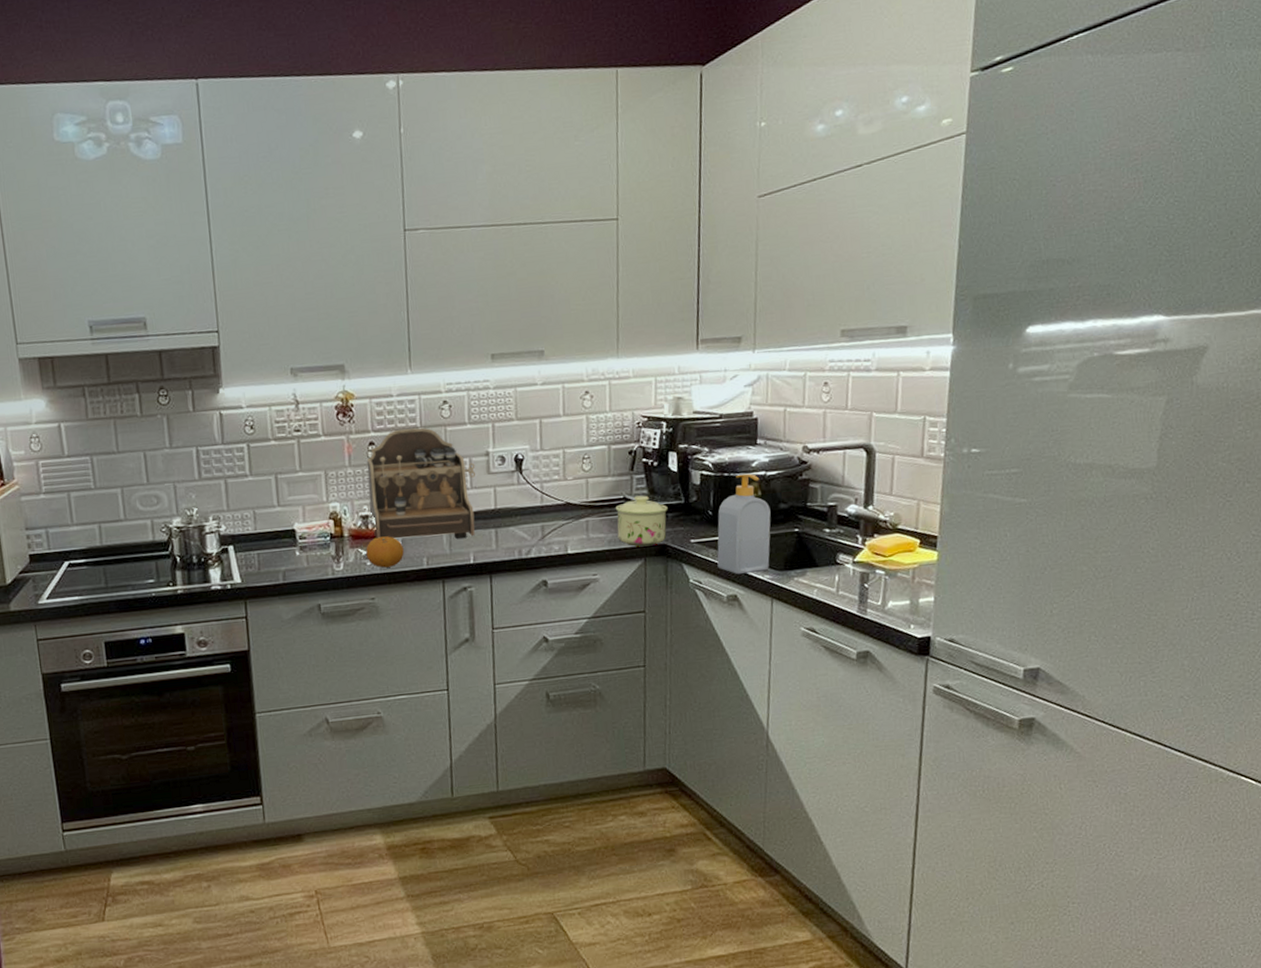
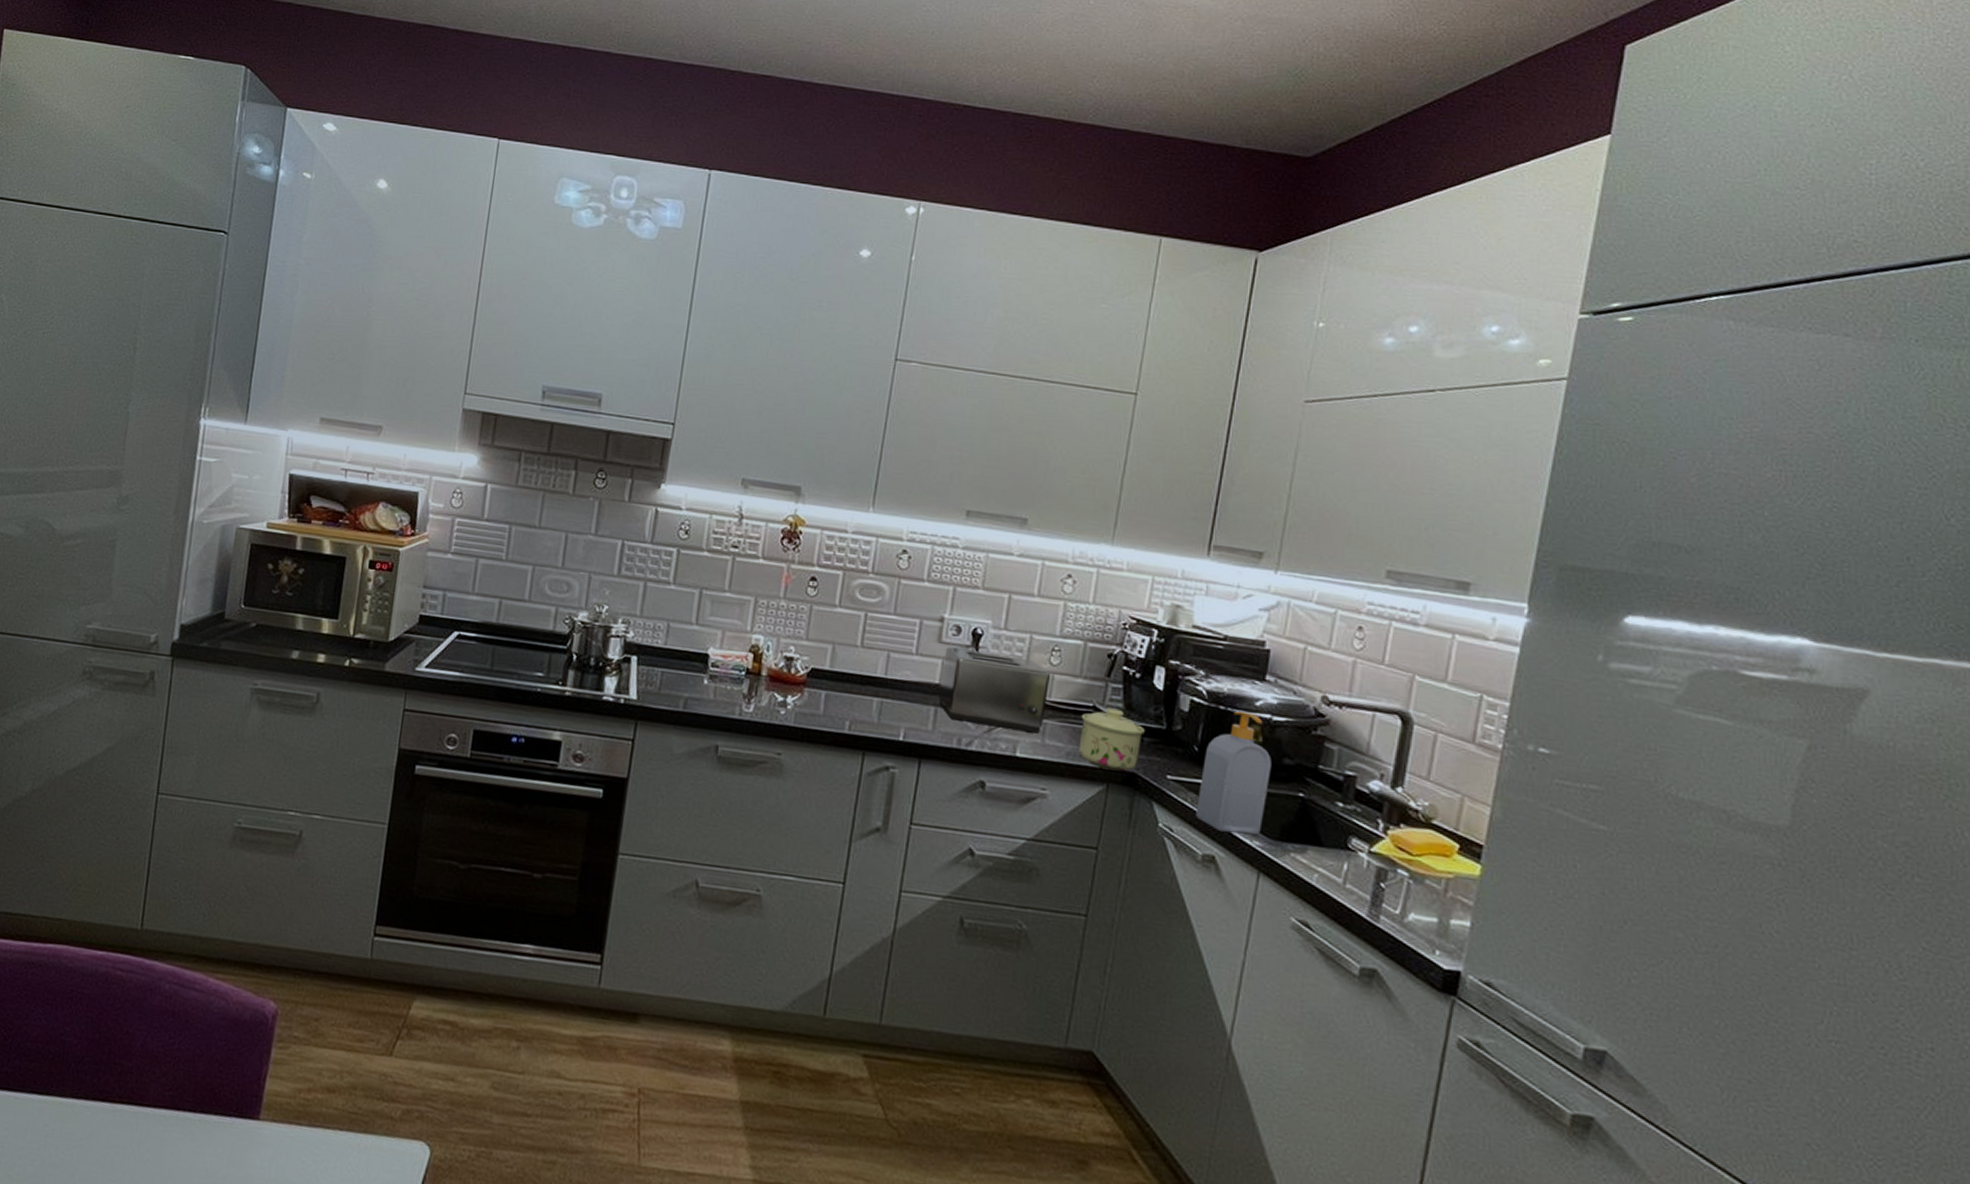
fruit: present [366,536,404,568] -> none [782,684,826,723]
spice rack: present [367,427,476,539] -> none [794,570,926,709]
toaster: none [494,471,586,536] -> present [938,647,1051,734]

